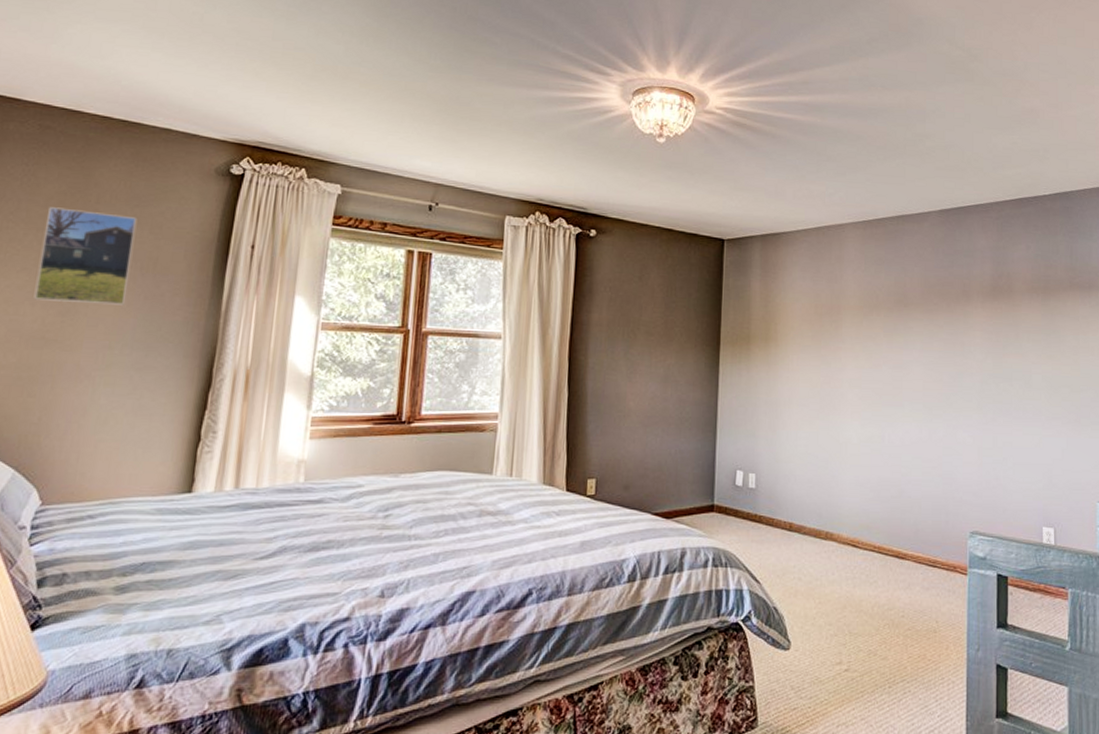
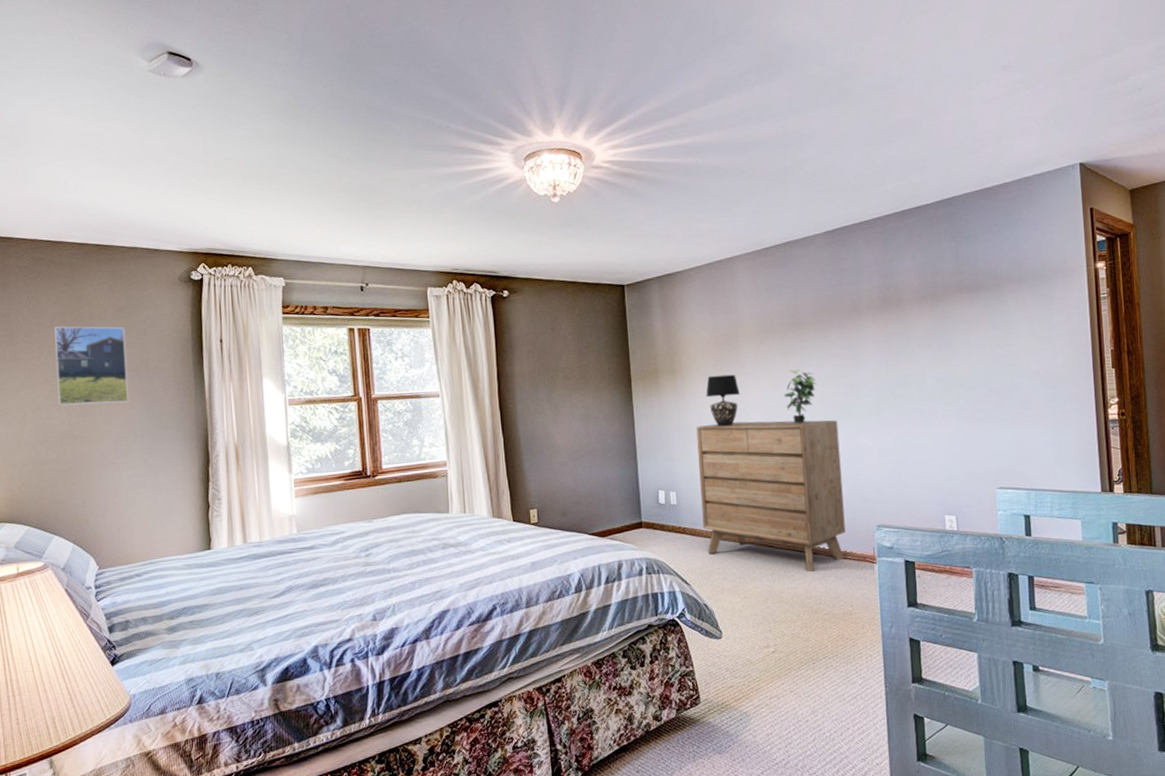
dresser: none [782,401,938,580] -> present [696,420,846,573]
table lamp: none [800,348,836,406] -> present [706,374,740,427]
potted plant: none [884,351,919,411] -> present [784,369,817,424]

